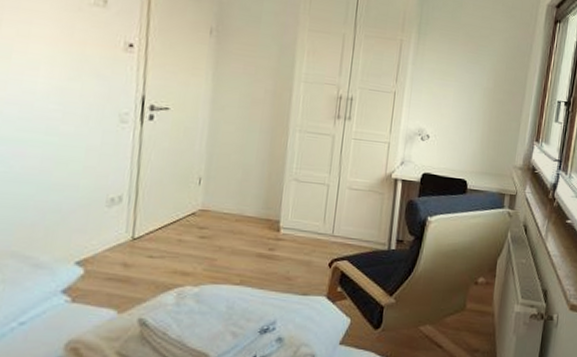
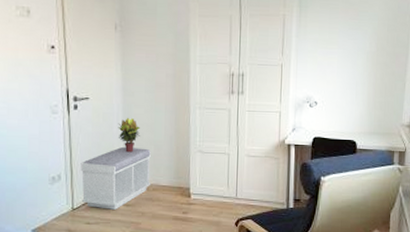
bench: none [146,167,238,242] -> present [80,146,151,210]
potted plant: none [201,135,228,176] -> present [118,118,141,153]

